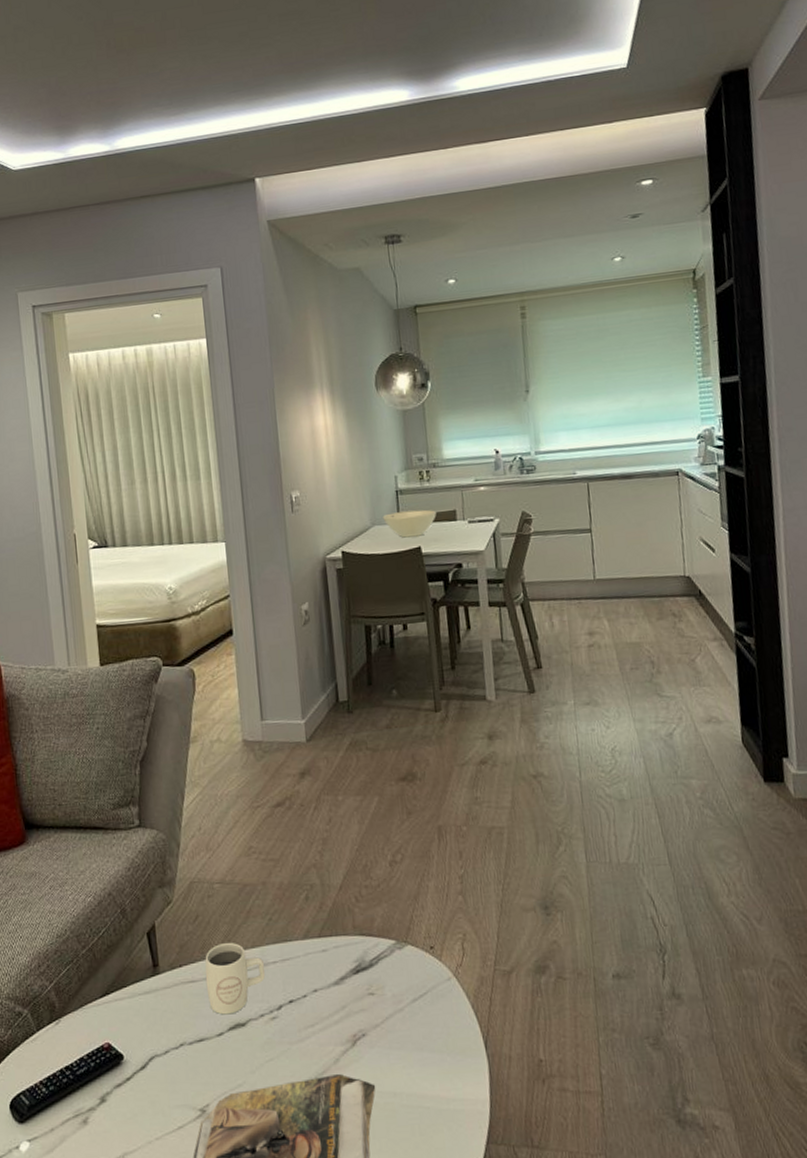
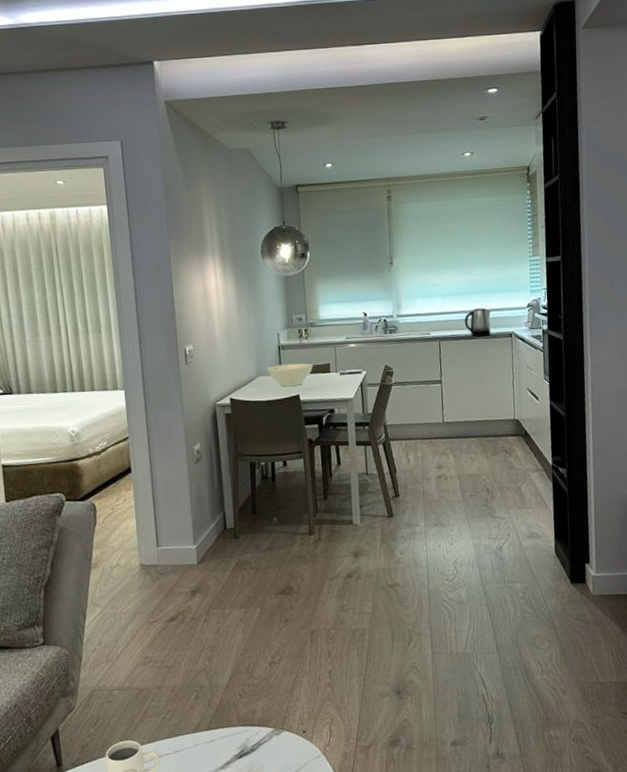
kettle: none [617,440,653,477] -> present [464,307,492,337]

